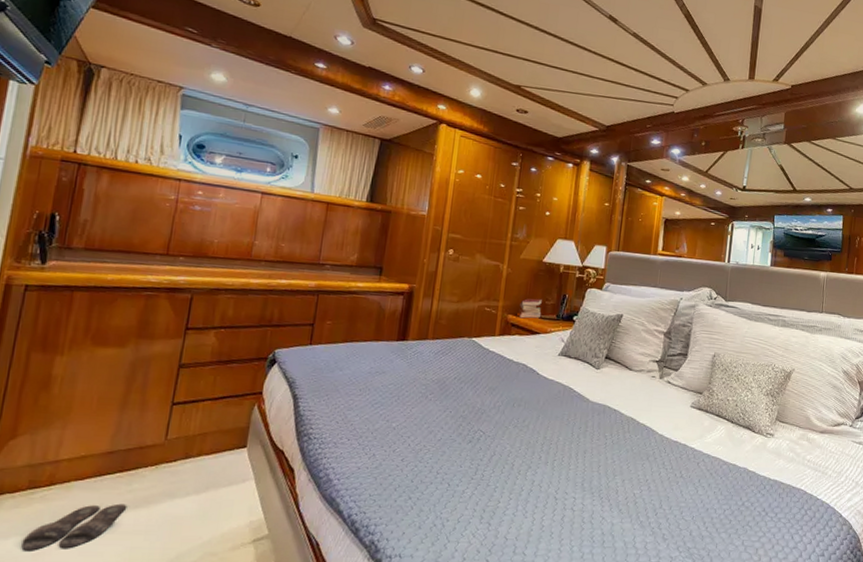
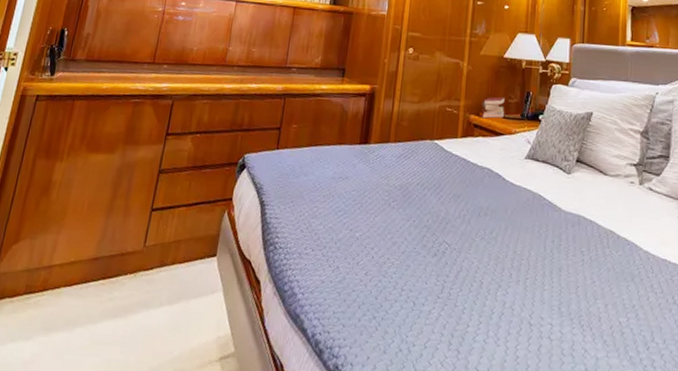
slippers: present [21,503,127,551] -> none [15,312,107,359]

